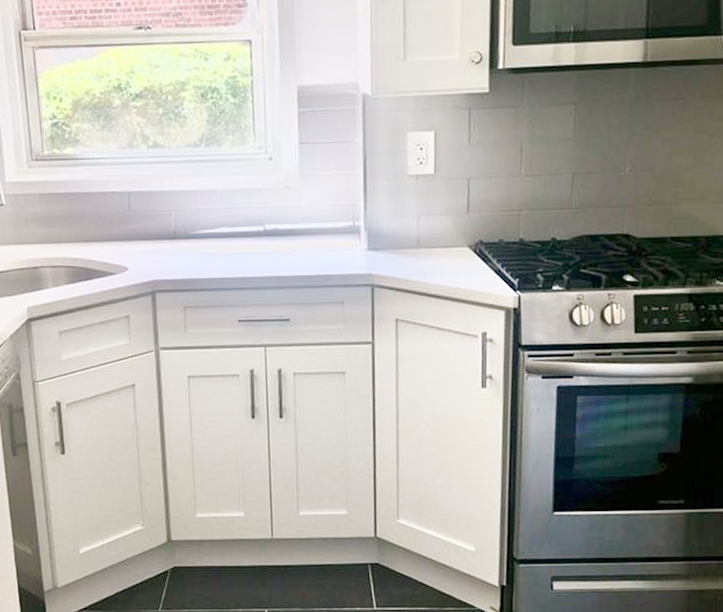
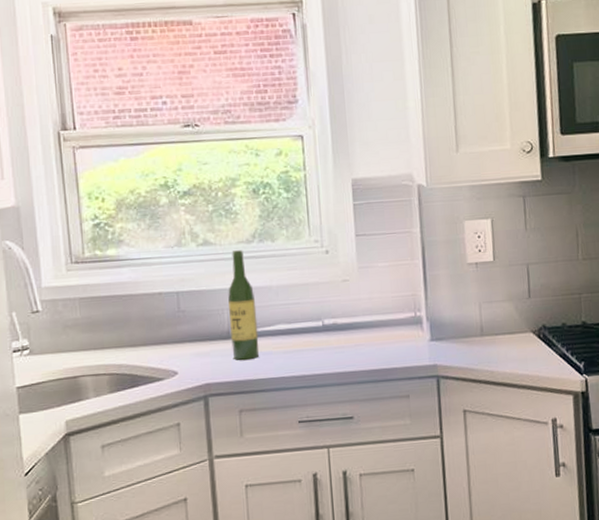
wine bottle: none [175,153,204,260] -> present [228,250,260,360]

